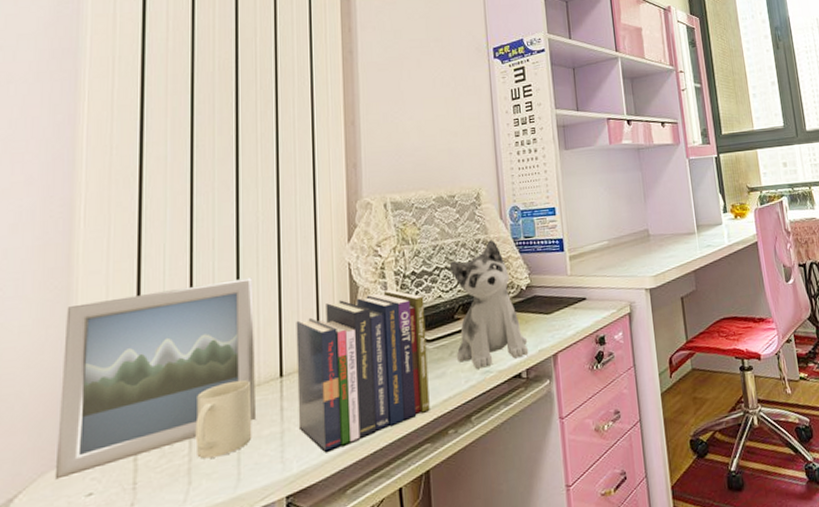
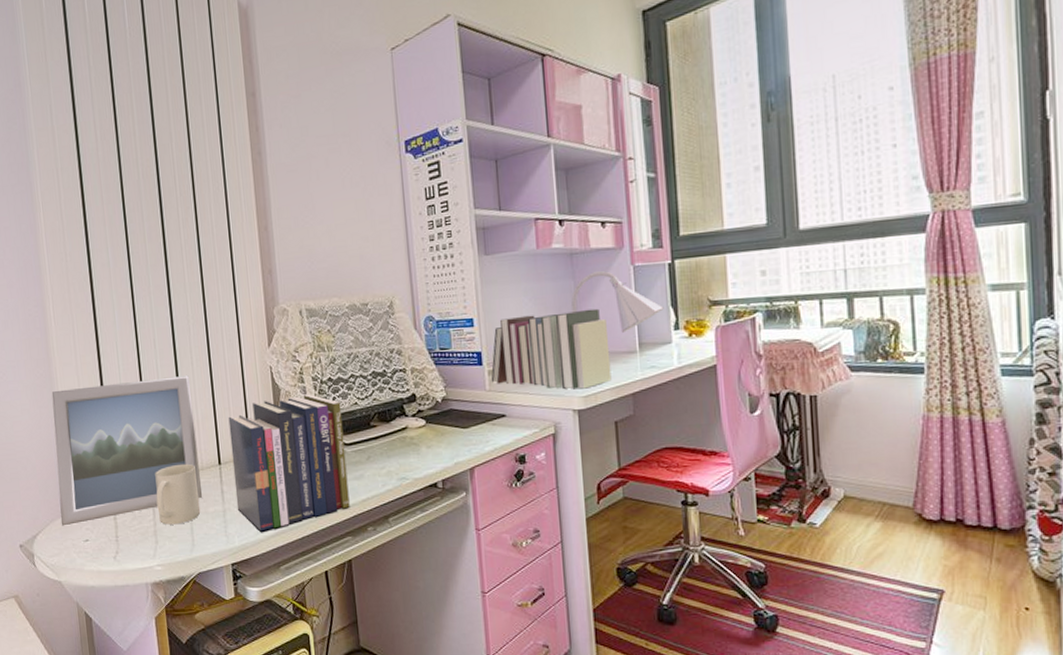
plush toy: present [449,240,529,370] -> none [364,350,445,476]
books: none [572,196,677,270] -> present [491,308,612,390]
table lamp: none [640,163,714,217] -> present [571,271,664,333]

